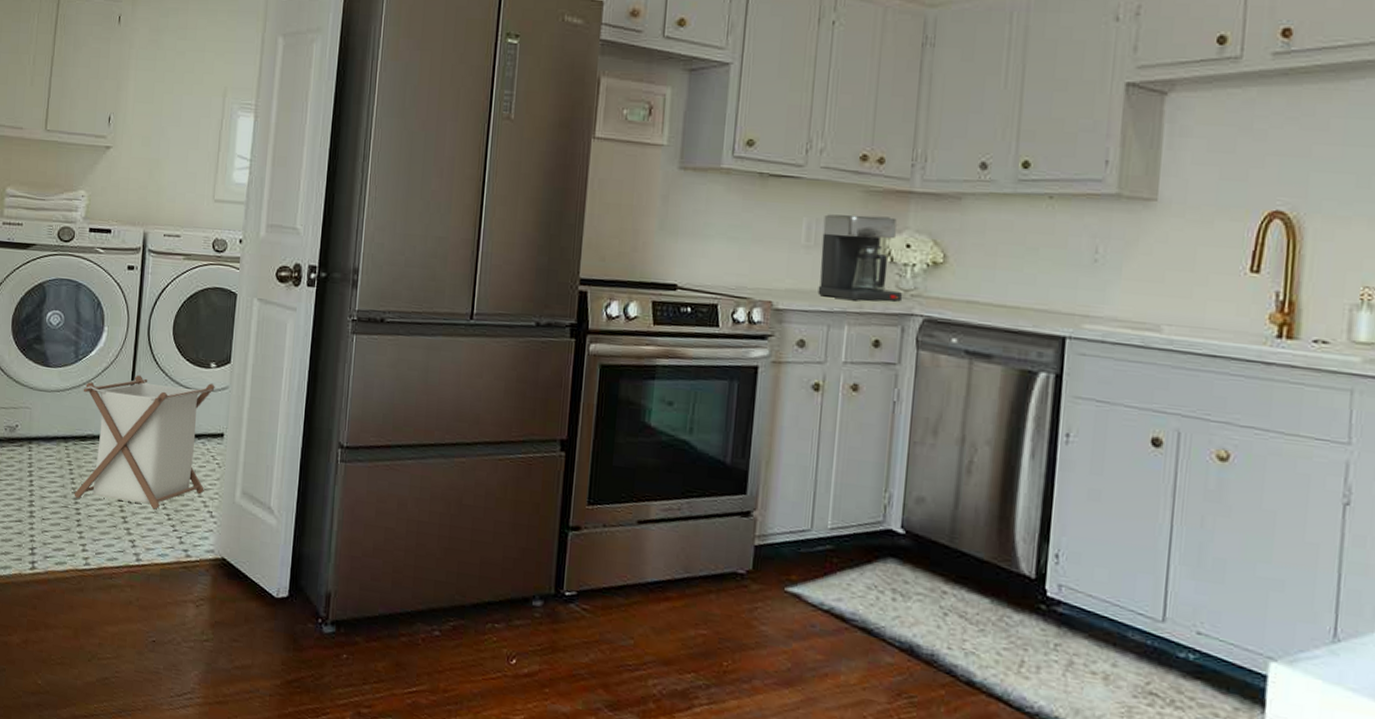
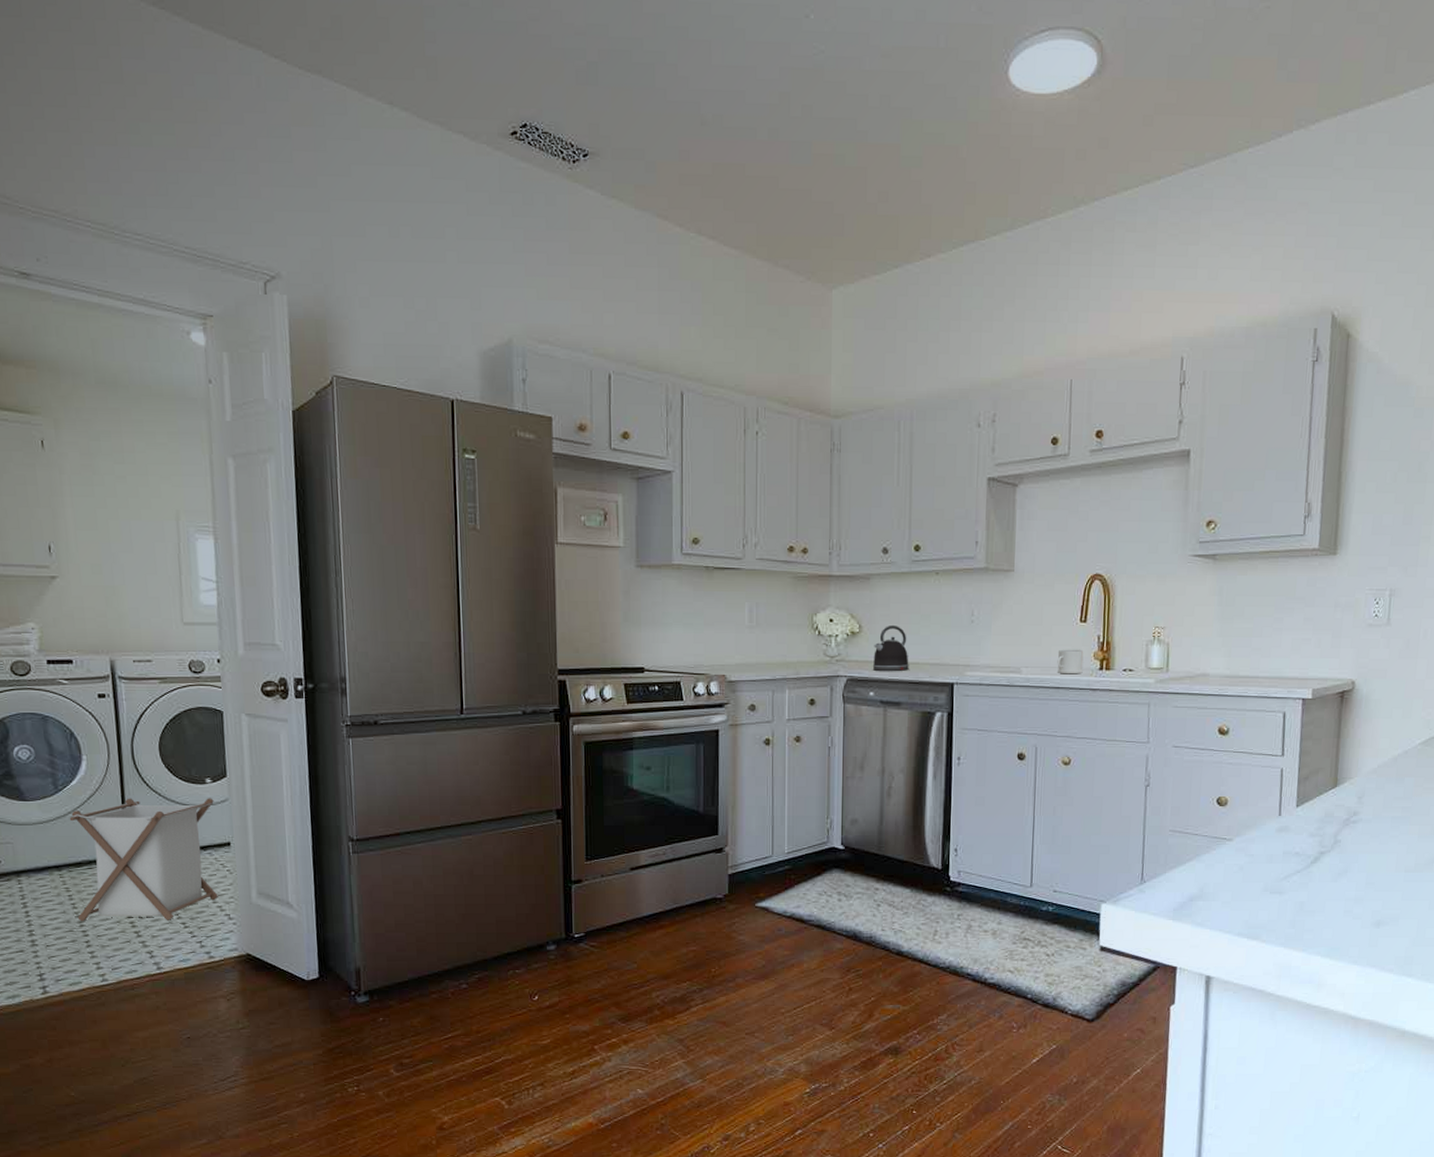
coffee maker: present [817,214,903,303] -> none [762,597,830,669]
kettle: none [957,256,1007,316] -> present [872,624,909,671]
mug: none [1214,305,1255,341] -> present [1057,649,1084,675]

